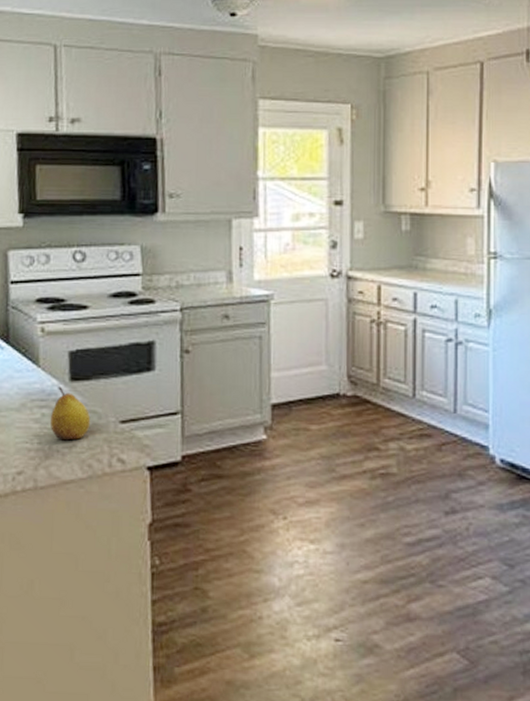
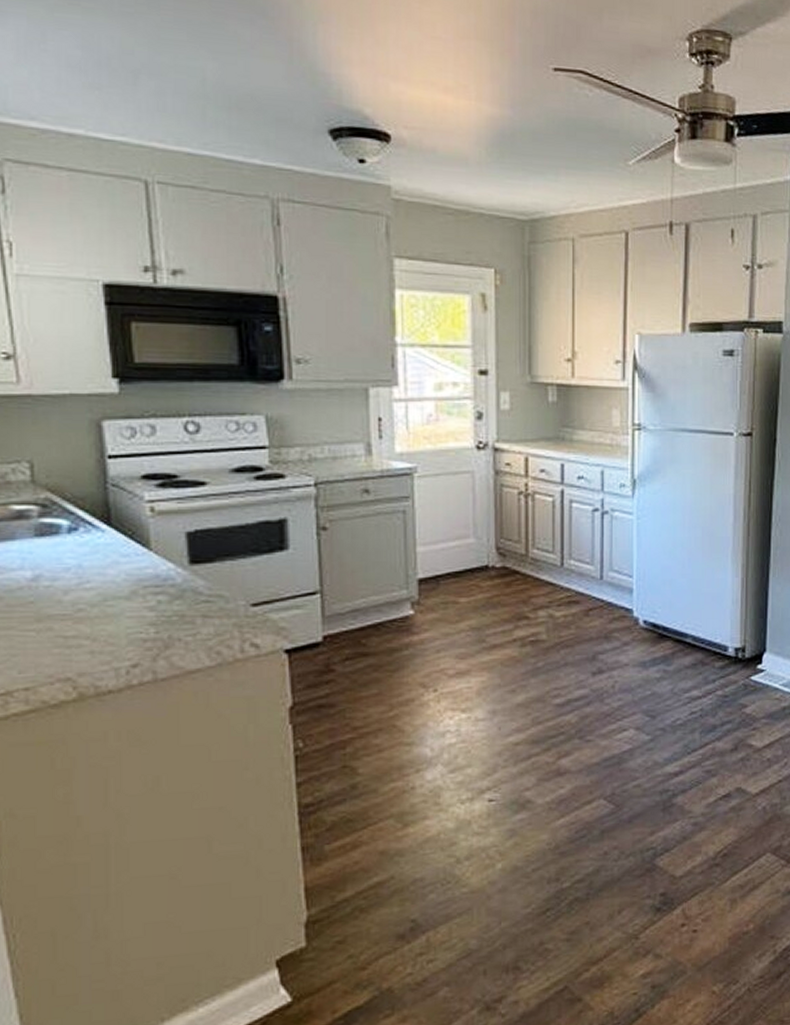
fruit: present [50,387,91,441] -> none [167,571,217,628]

